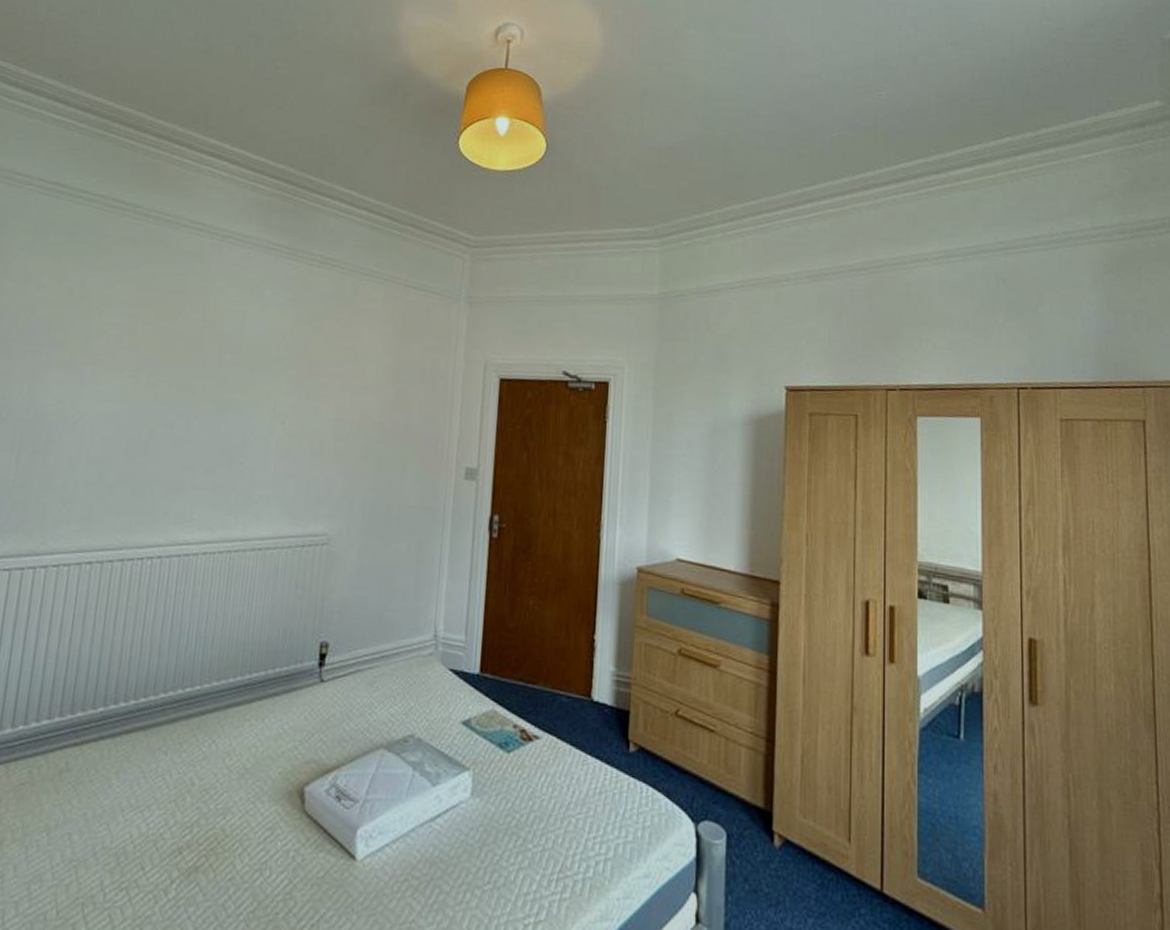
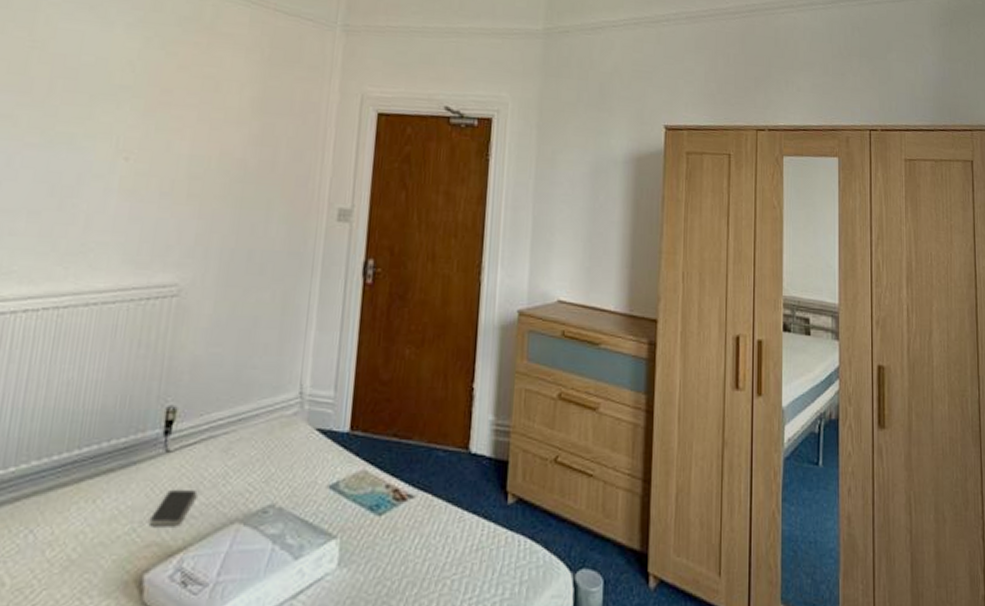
mobile phone: none [308,714,348,747] -> present [148,489,198,526]

